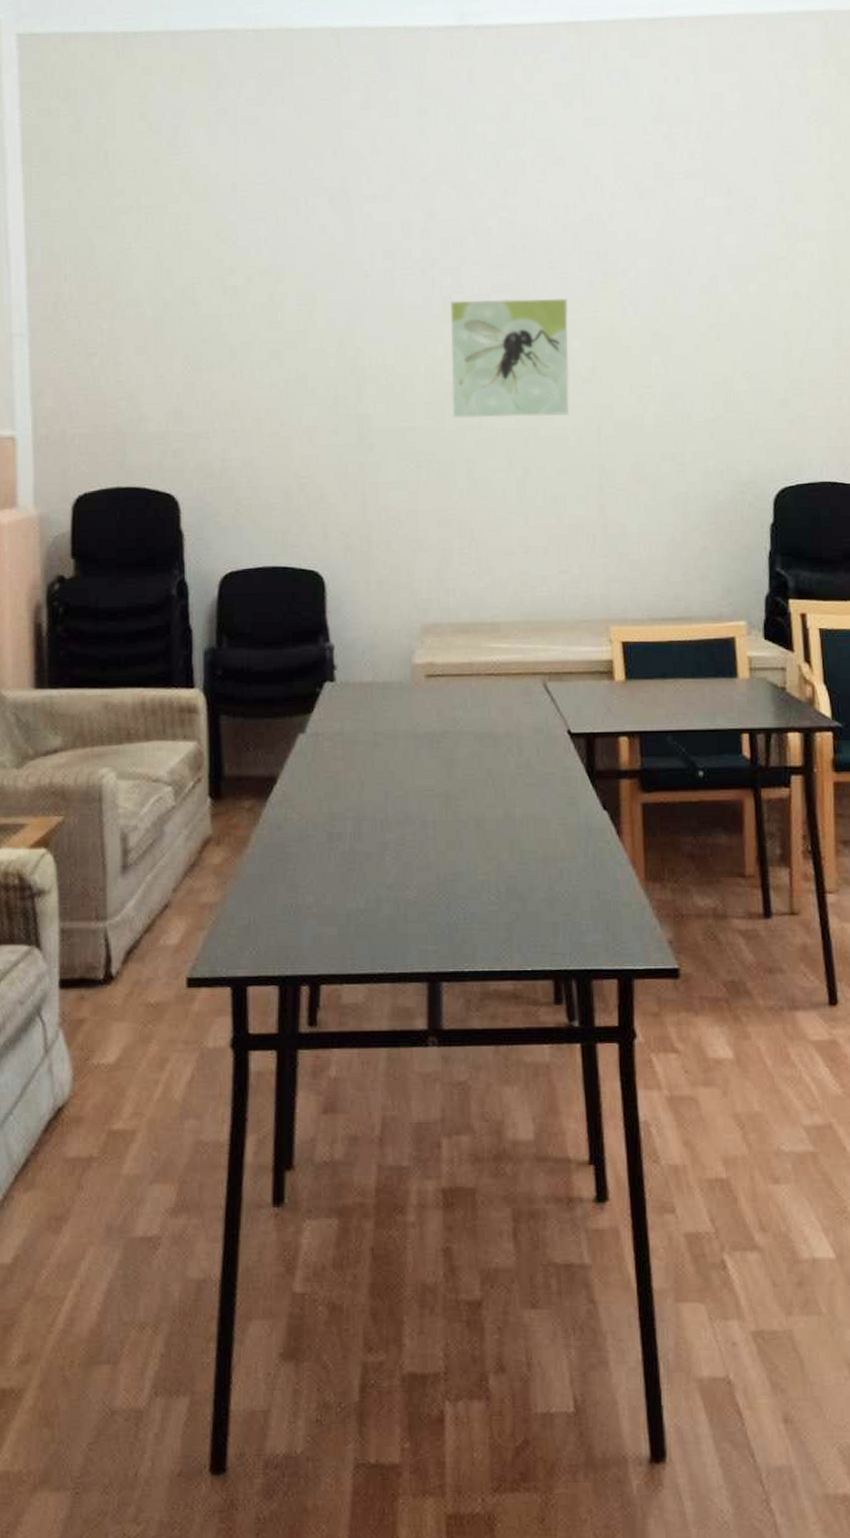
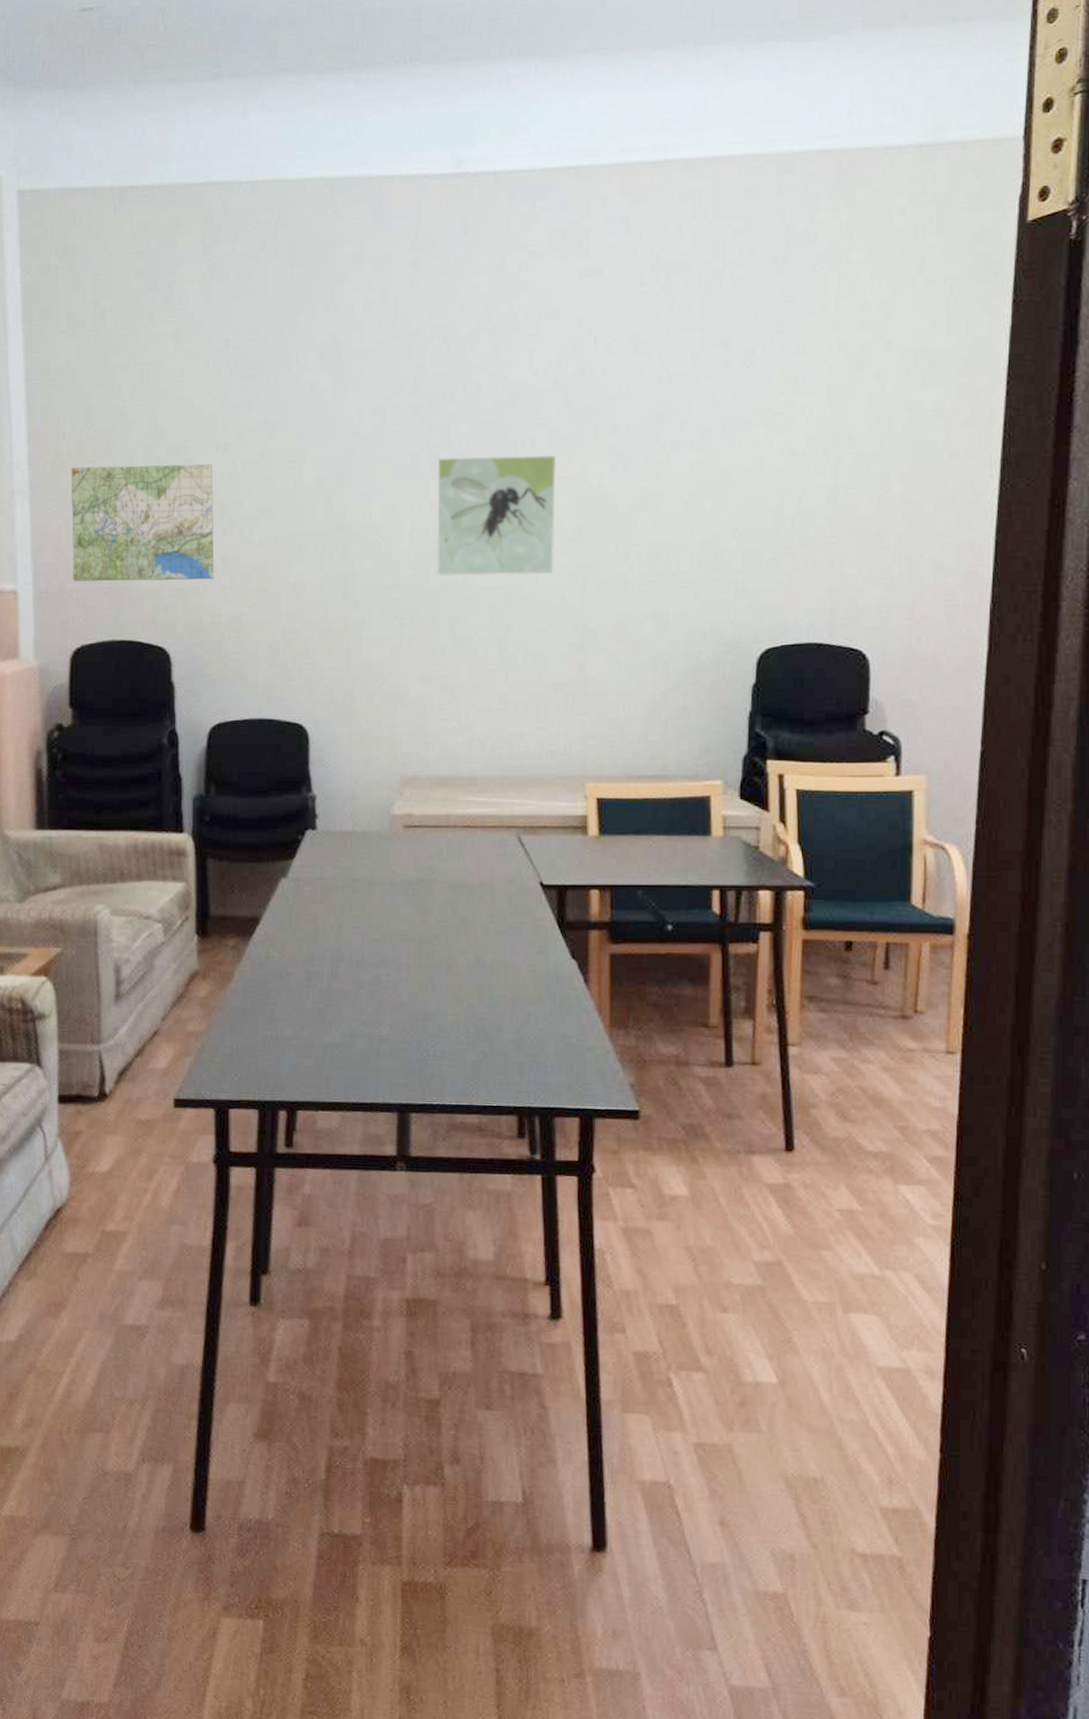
road map: none [72,307,224,427] -> present [71,464,214,581]

